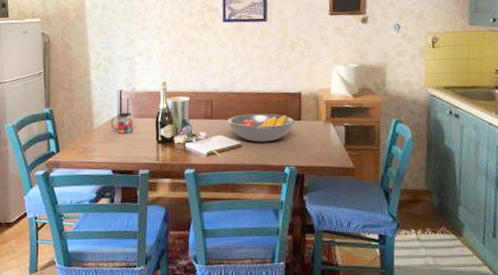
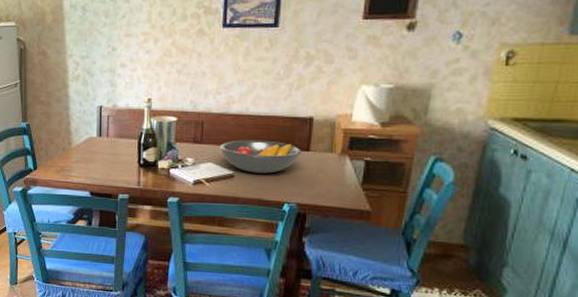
mug: present [110,112,134,134] -> none [89,130,114,154]

